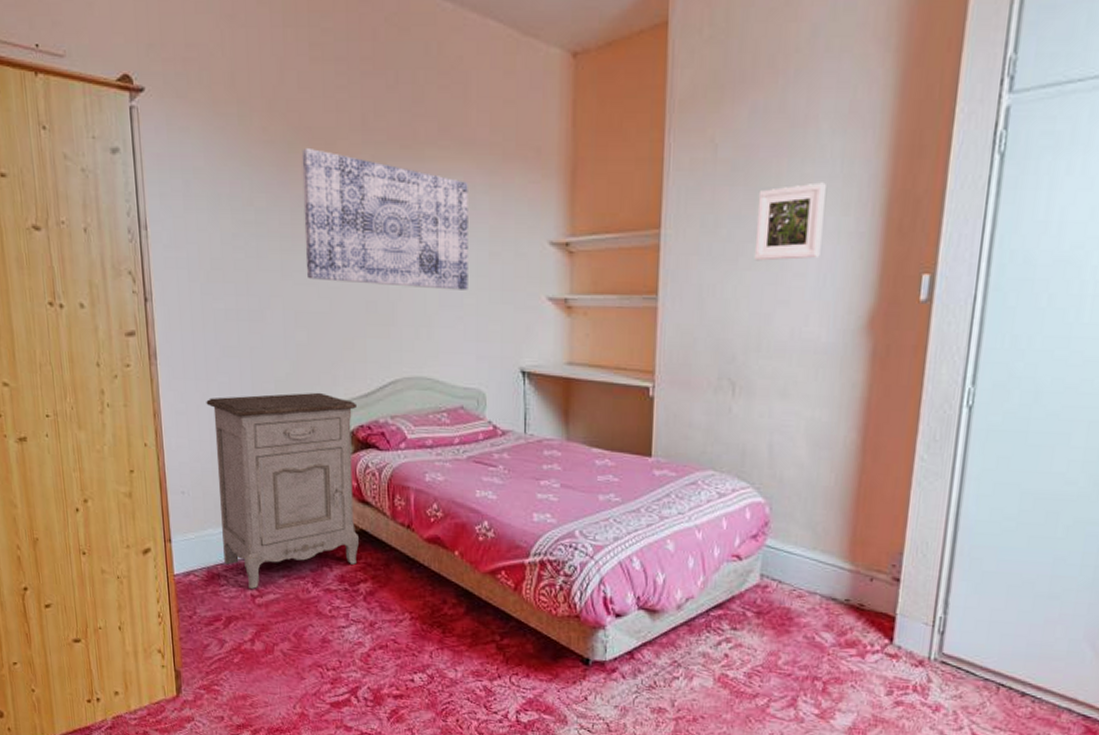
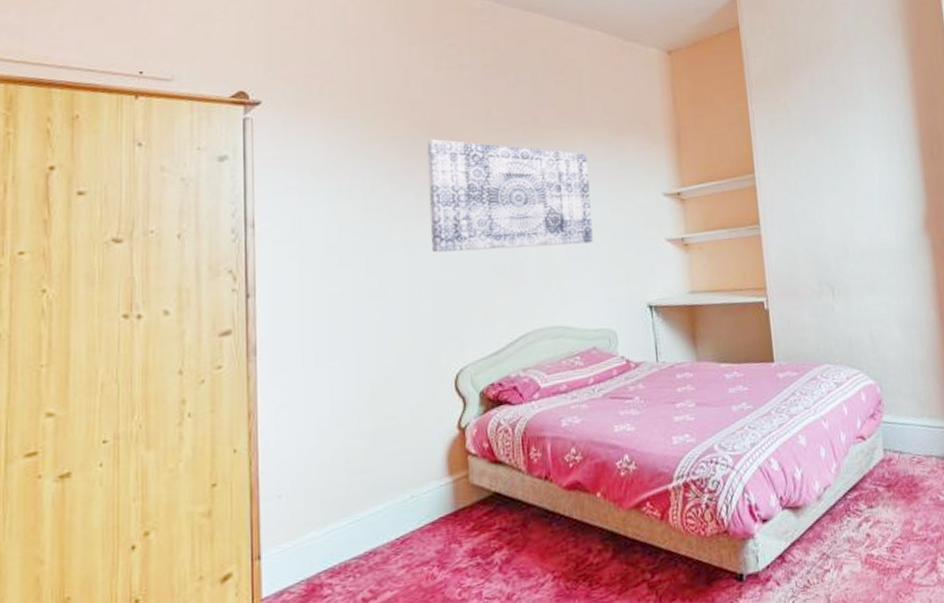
nightstand: present [206,392,359,589] -> none [314,358,492,592]
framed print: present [754,182,826,261] -> none [826,127,880,189]

